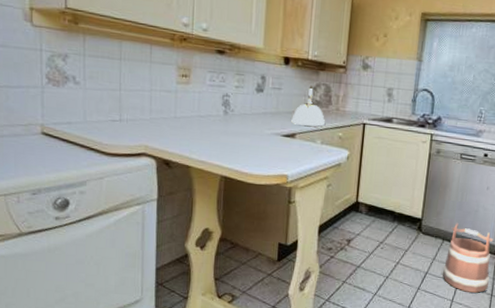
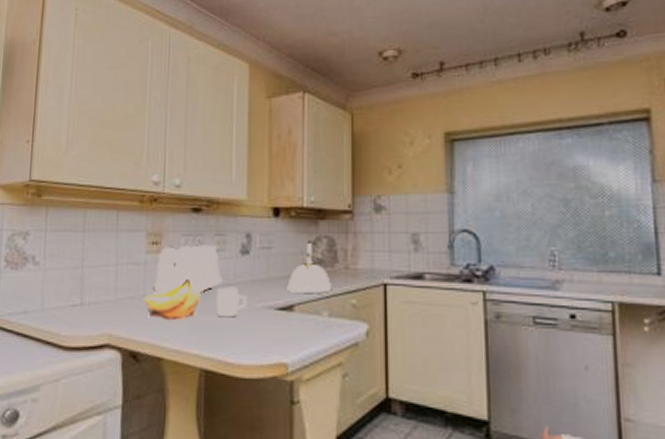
fruit: none [174,105,222,140] -> present [143,277,200,322]
toaster: none [182,78,241,119] -> present [152,245,222,294]
mug: none [234,116,260,140] -> present [216,287,247,318]

